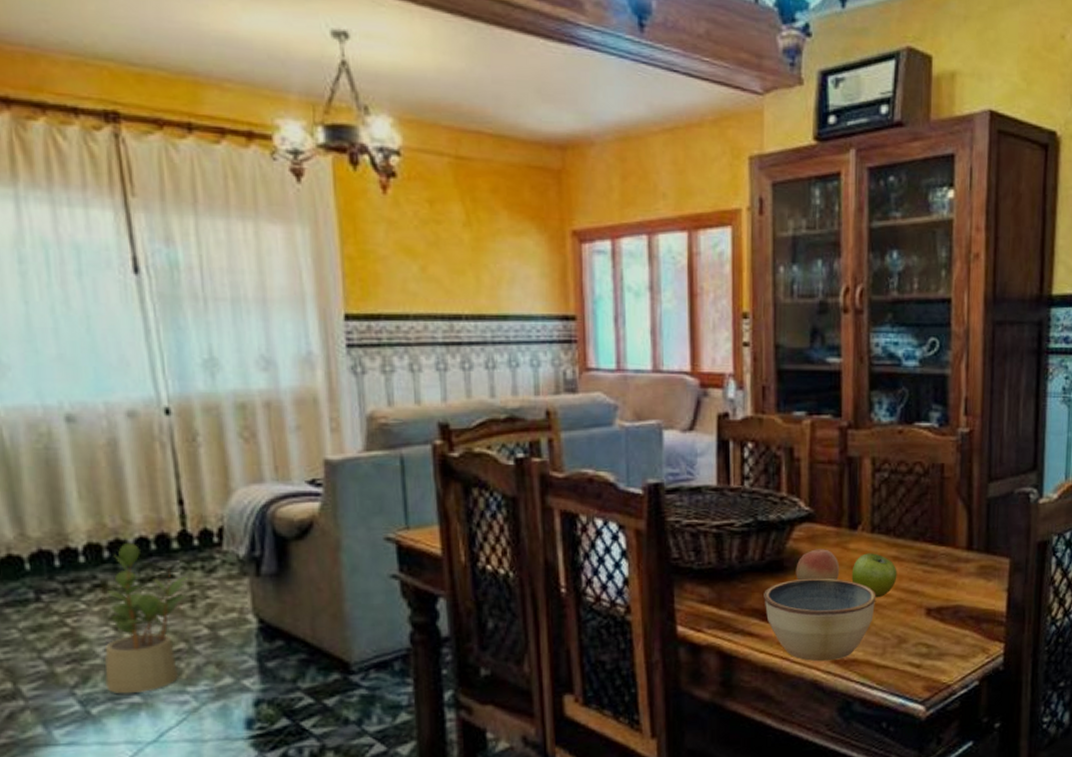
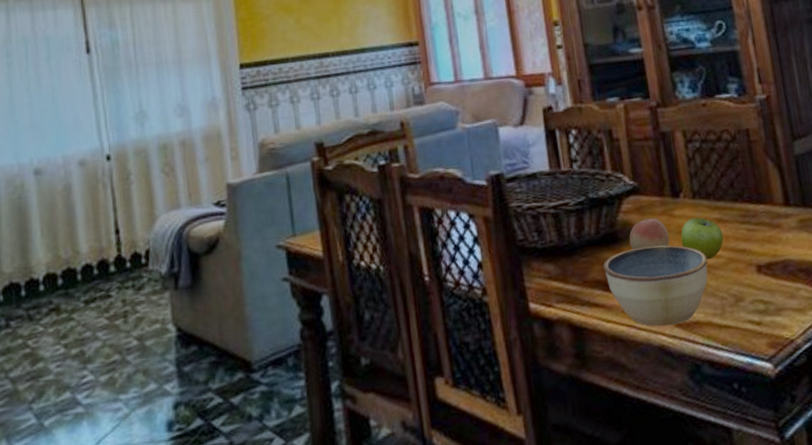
potted plant: present [104,542,189,694] -> none [55,269,123,406]

